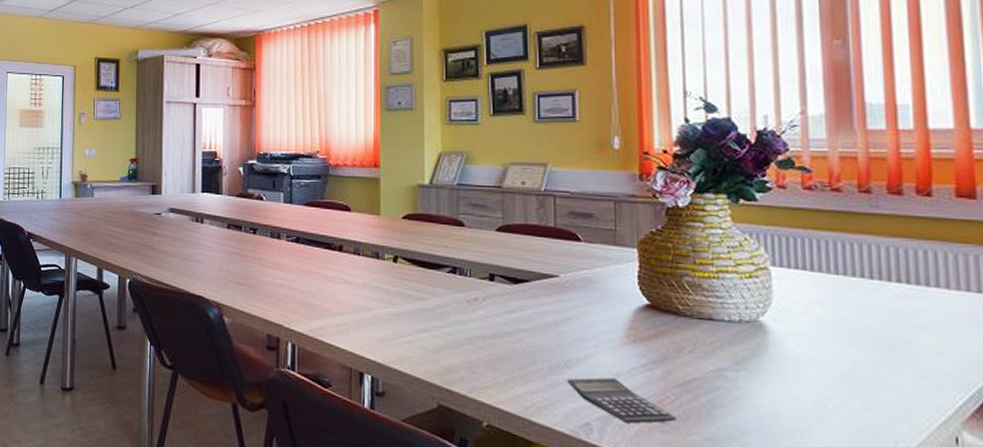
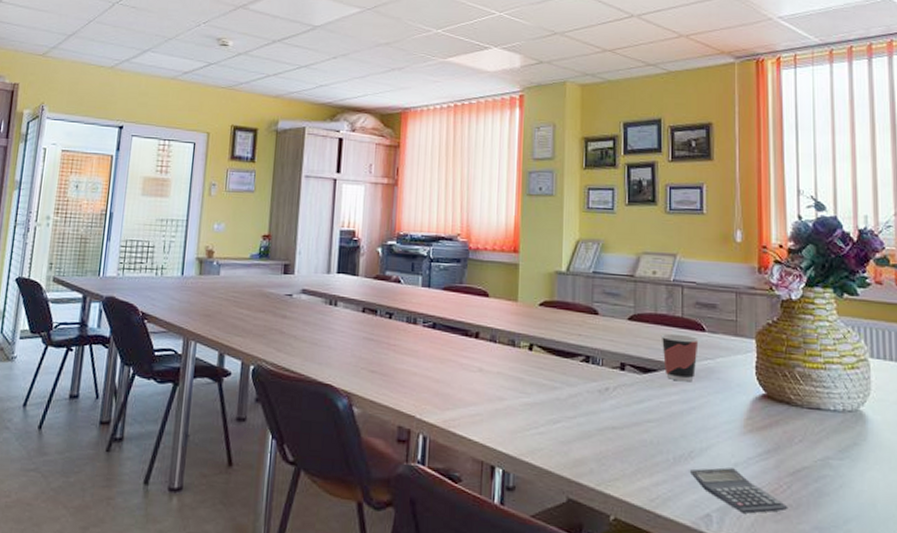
cup: none [532,244,574,292] -> present [660,333,699,382]

